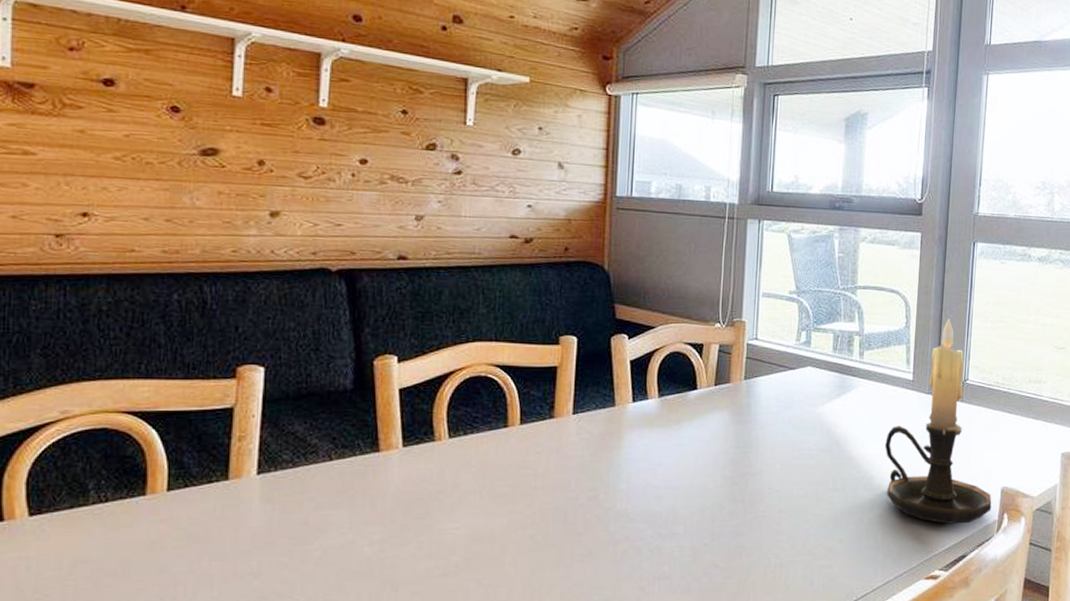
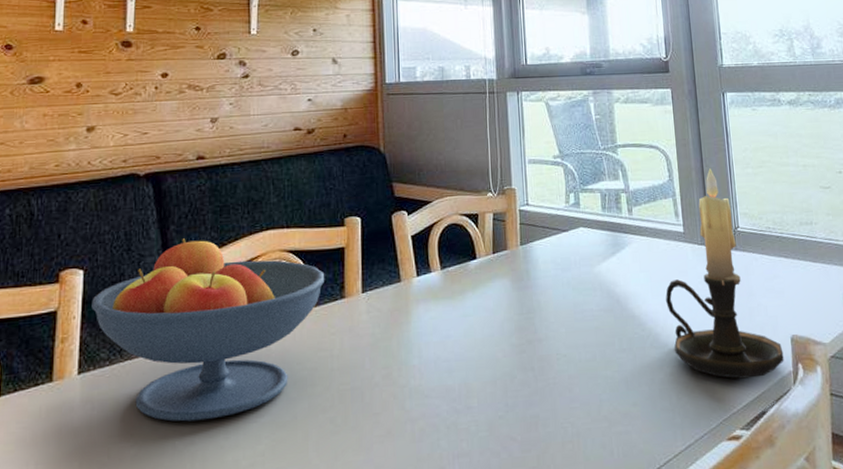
fruit bowl: none [273,343,534,529] -> present [91,238,325,422]

